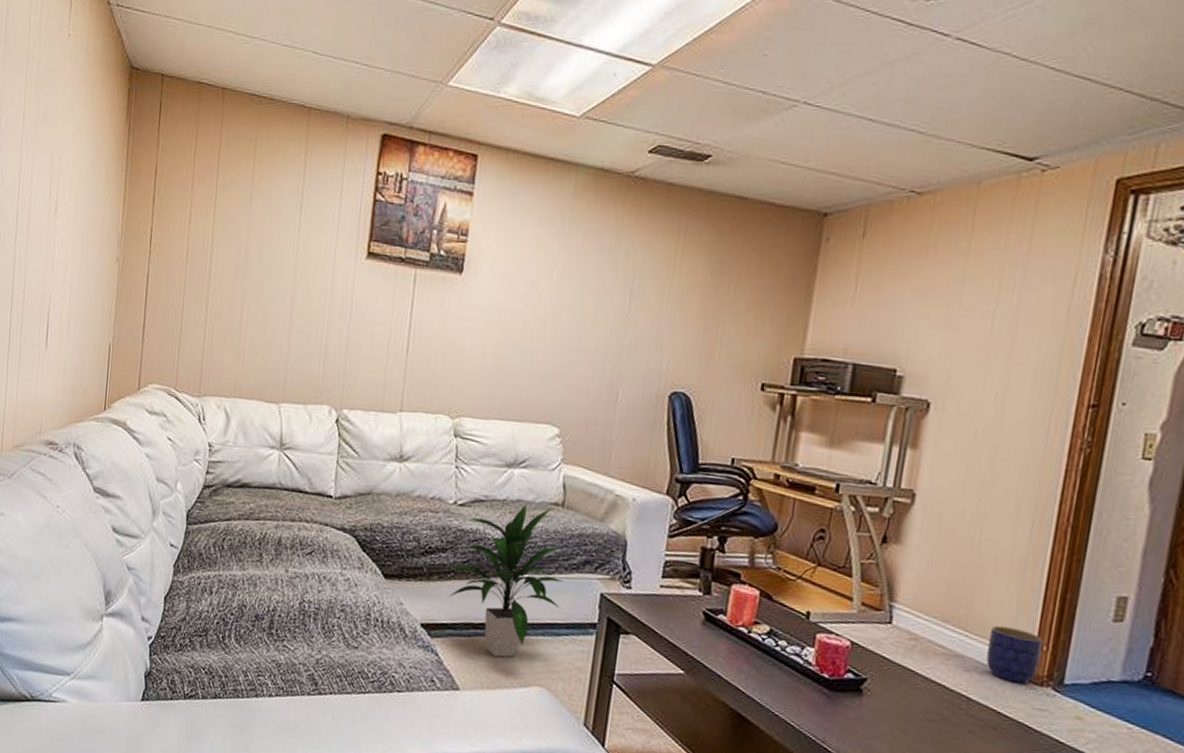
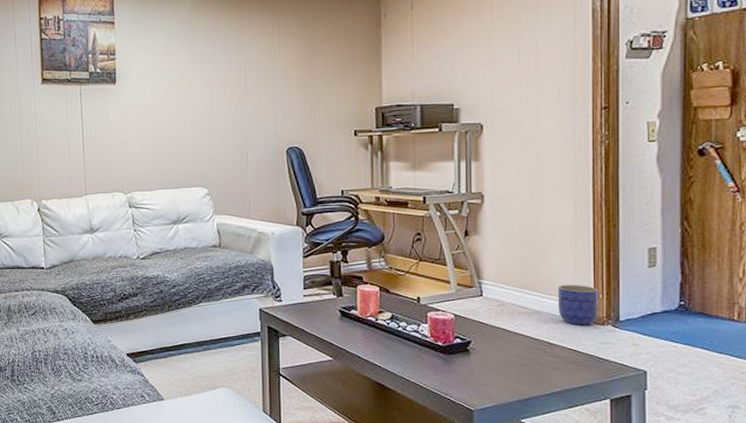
indoor plant: present [444,504,563,658] -> none [138,249,230,370]

